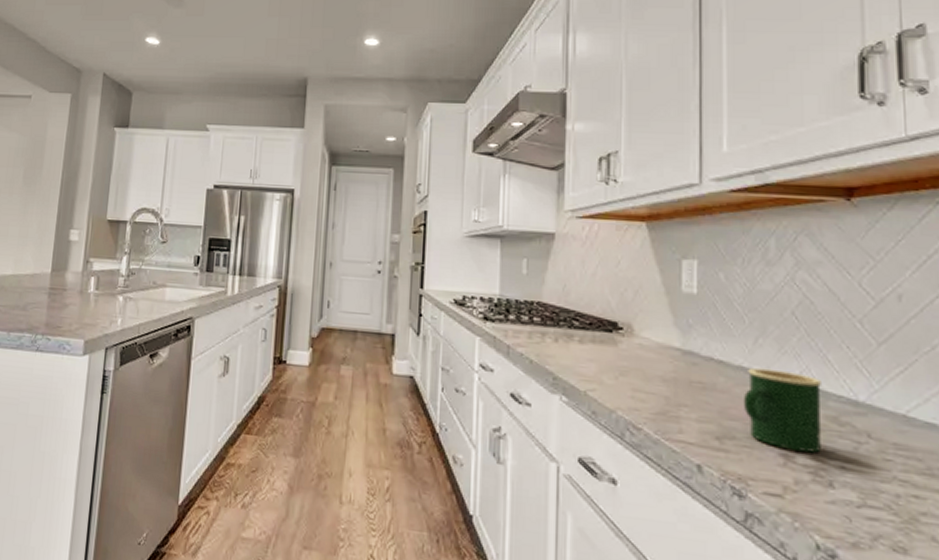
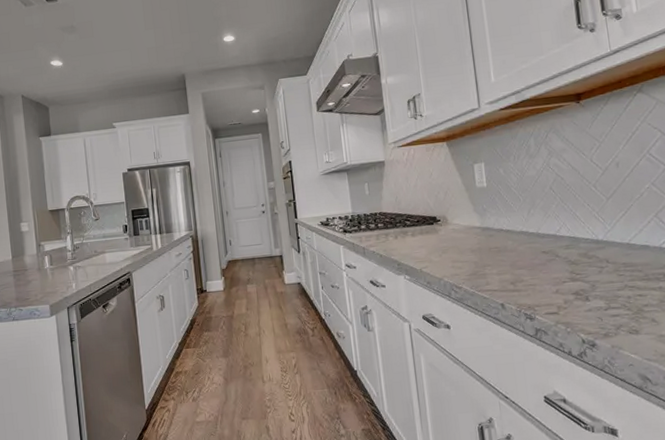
mug: present [743,367,821,453] -> none [525,228,579,282]

